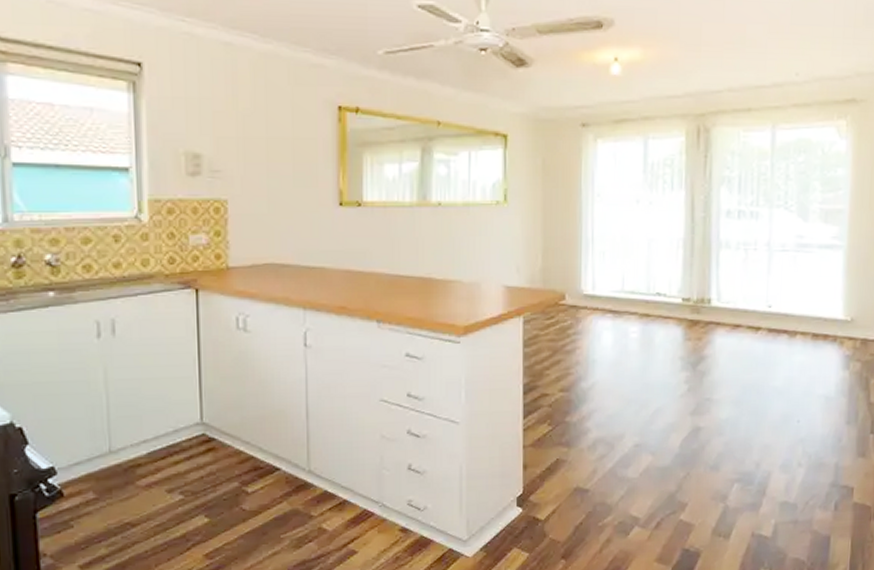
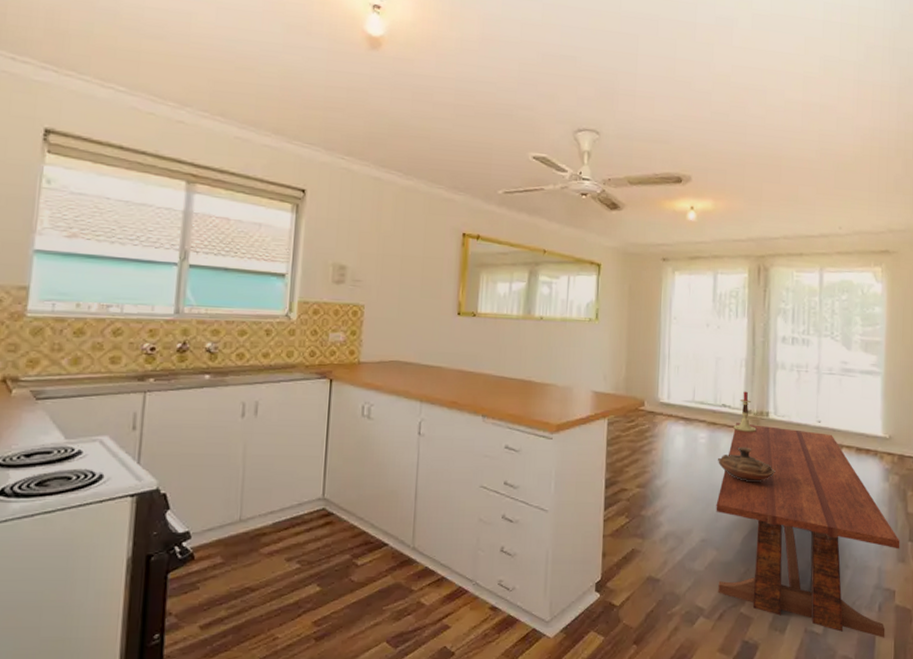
dining table: none [650,313,861,538] -> present [716,423,900,638]
decorative bowl: none [652,339,719,379] -> present [718,446,775,483]
candlestick: none [670,276,697,323] -> present [733,391,757,432]

